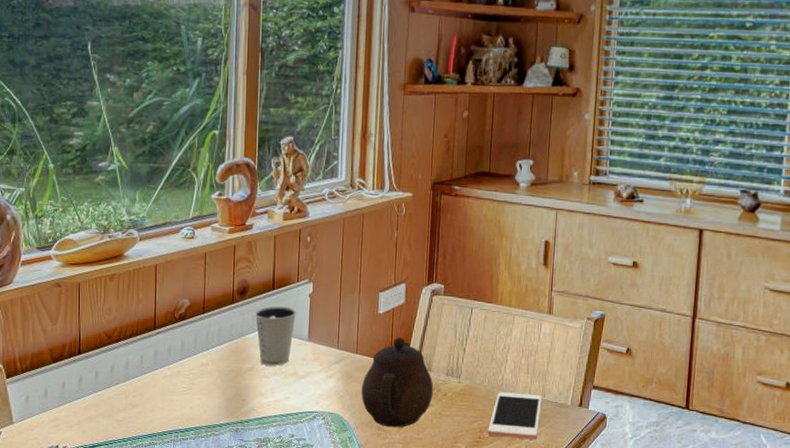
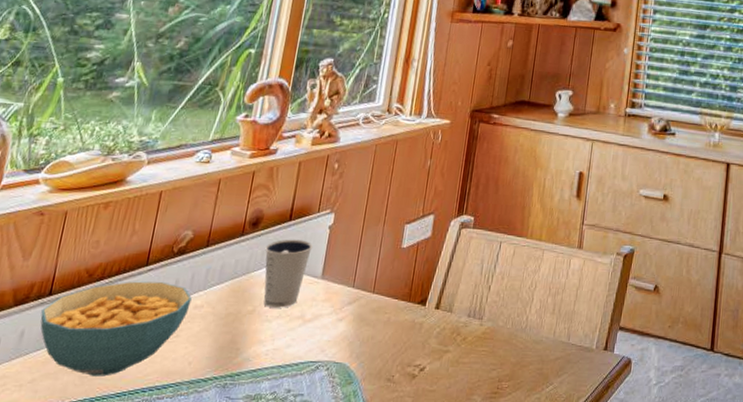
cereal bowl: none [75,342,197,421] -> present [40,281,192,377]
teapot: present [361,337,434,428] -> none [372,274,453,379]
cell phone: present [487,392,543,439] -> none [506,335,567,389]

